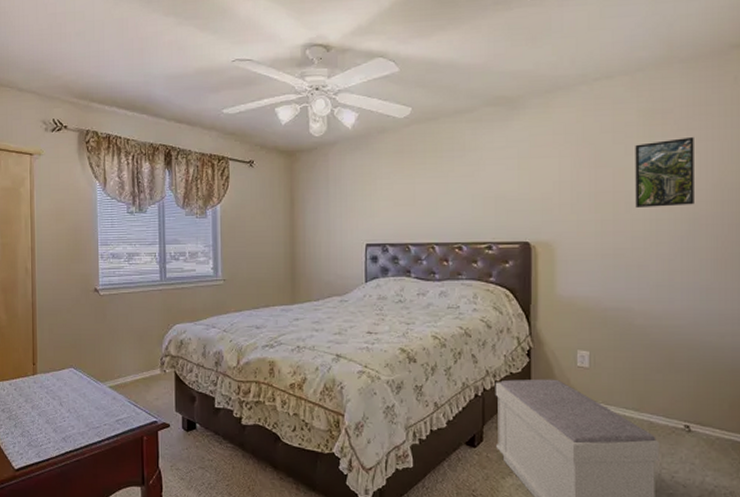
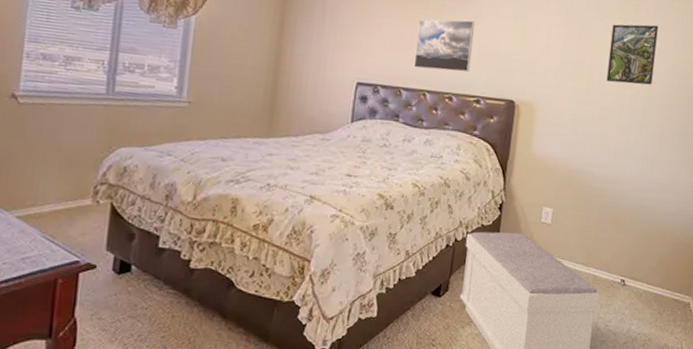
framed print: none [418,167,477,223] -> present [413,19,475,73]

